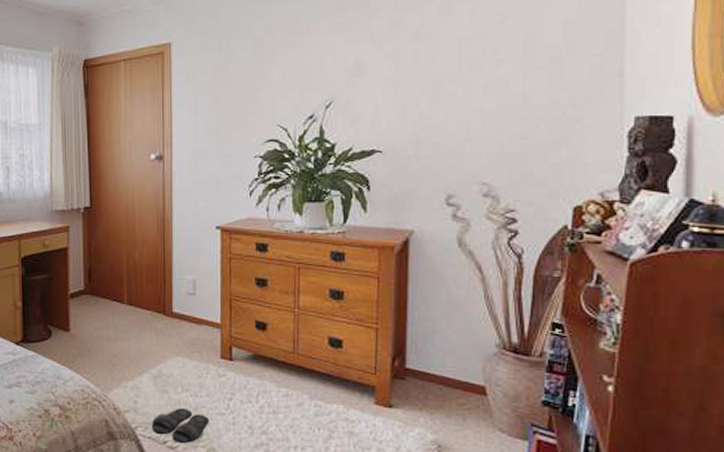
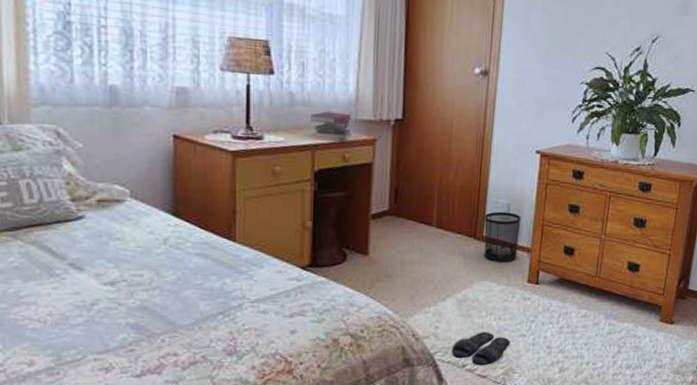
books: none [15,205,49,230] -> present [309,111,352,142]
waste bin: none [172,287,208,338] -> present [484,211,522,262]

